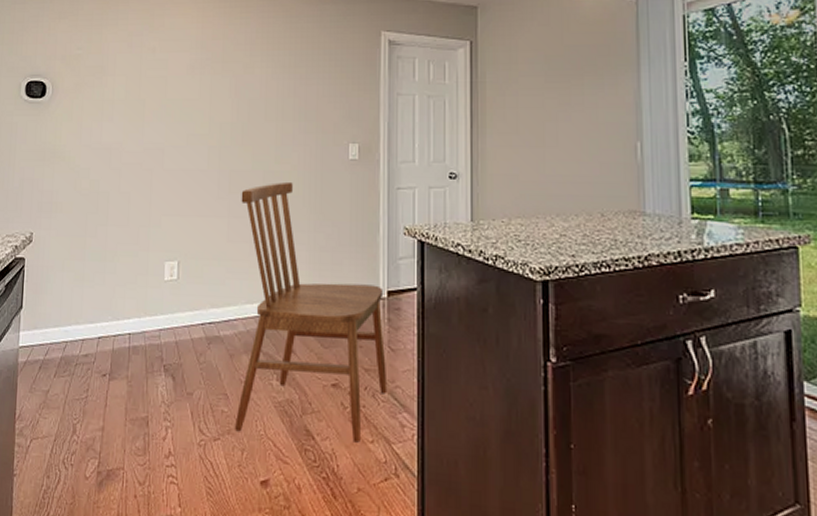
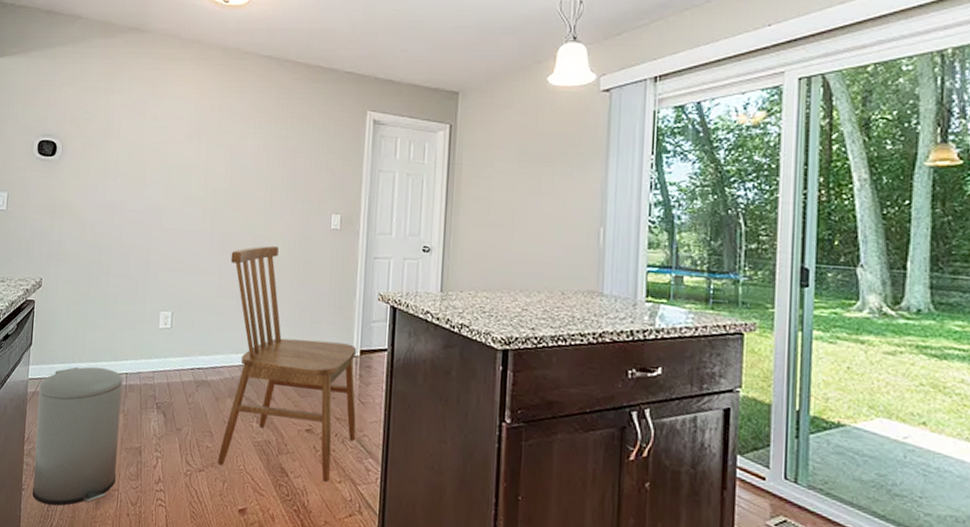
pedal bin: none [25,329,125,492] -> present [32,366,123,506]

